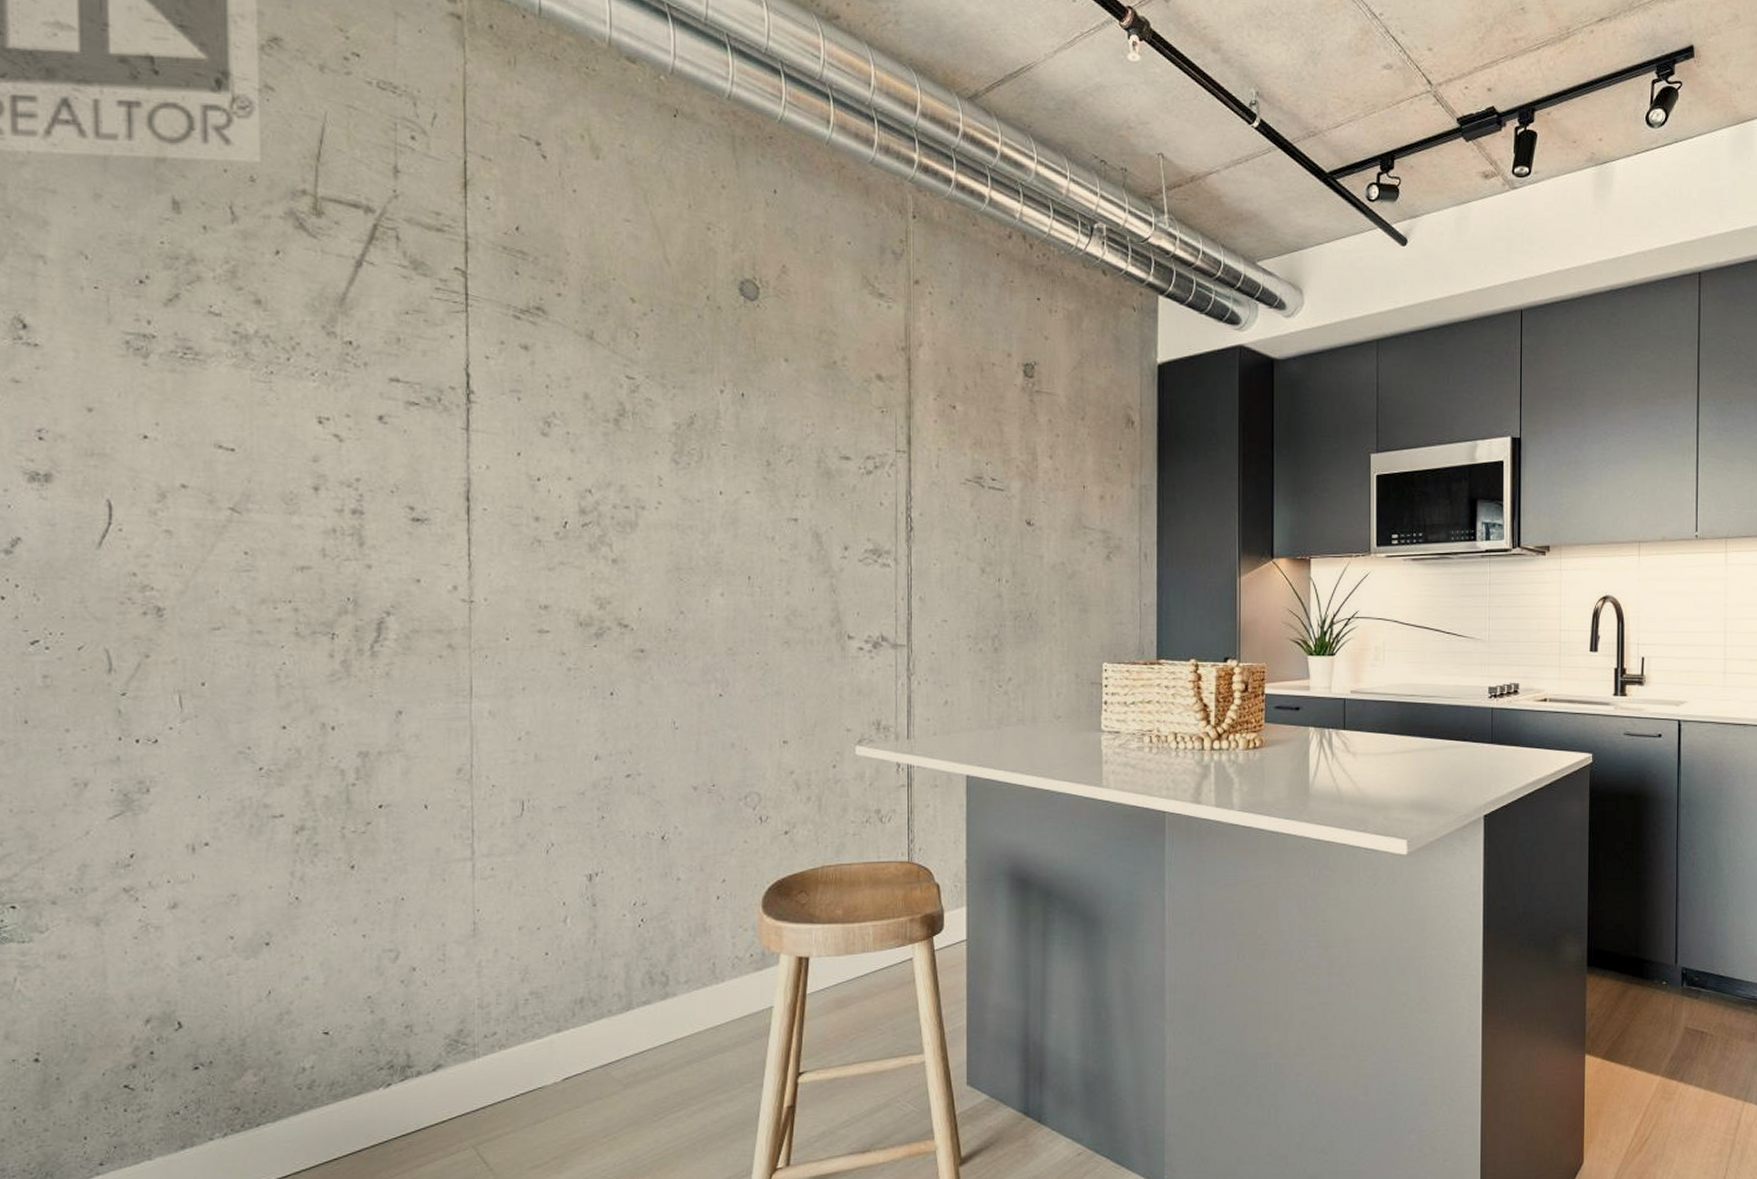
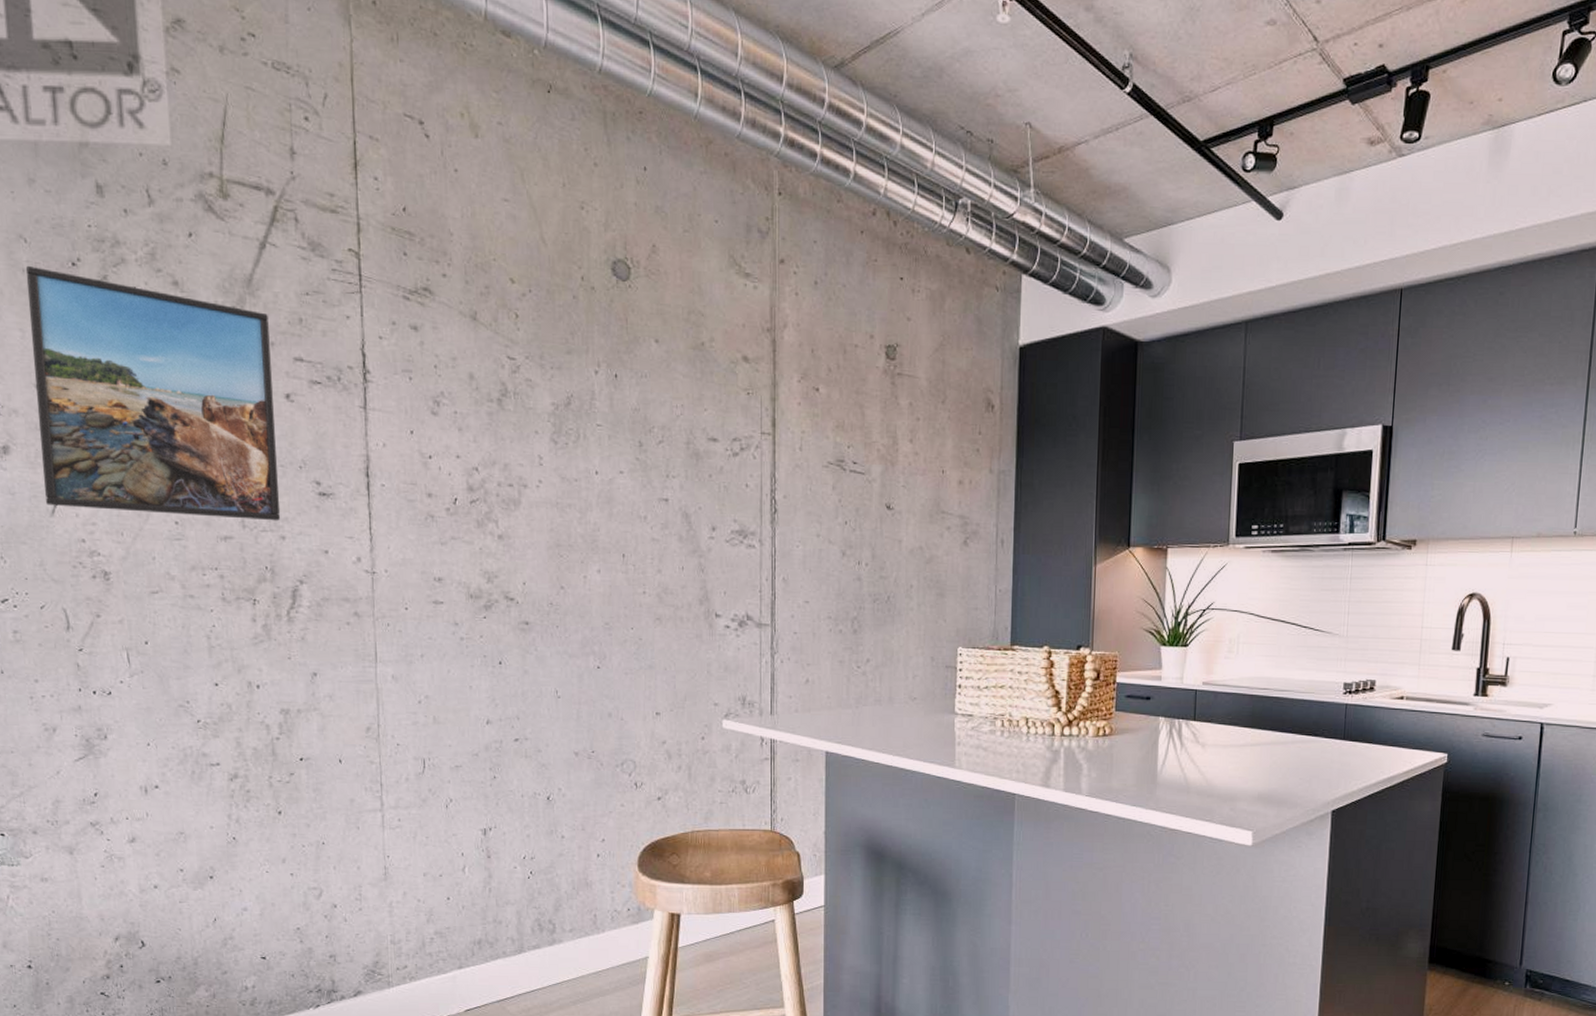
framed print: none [84,282,368,549] -> present [25,265,281,521]

